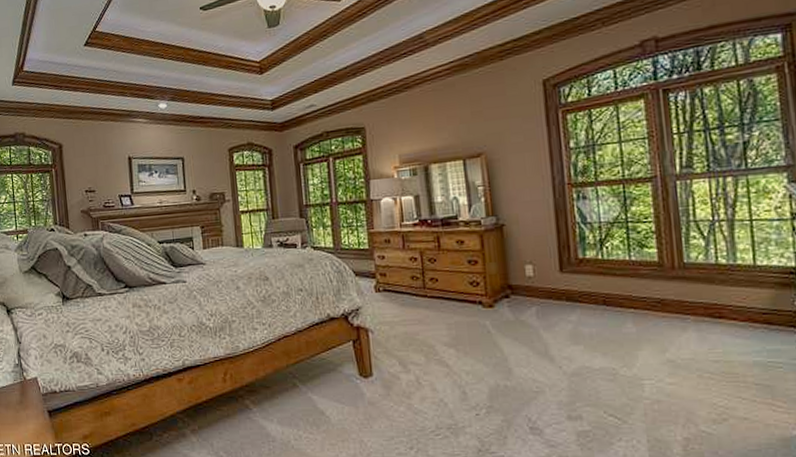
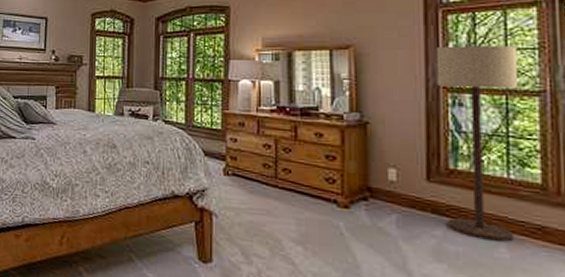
floor lamp: none [558,138,638,319] -> present [436,46,519,242]

